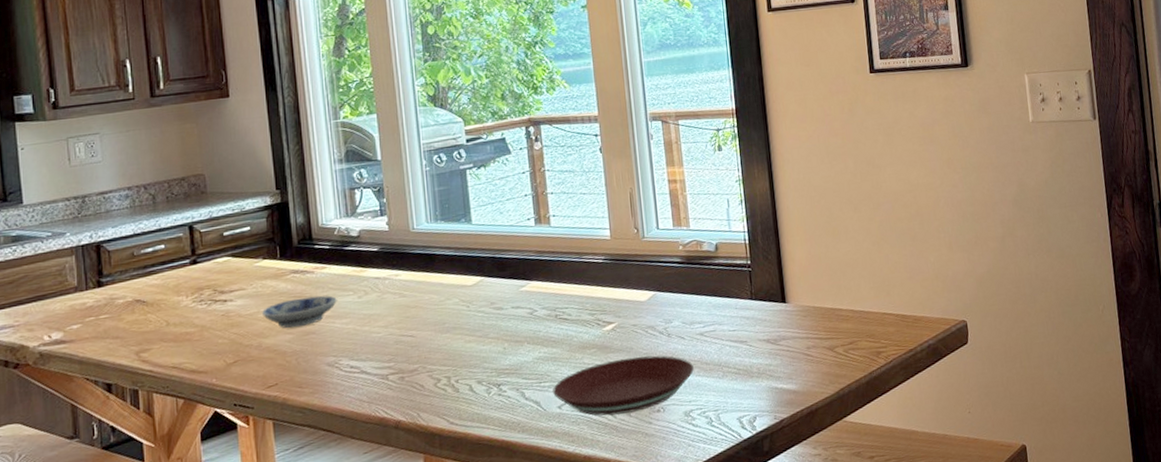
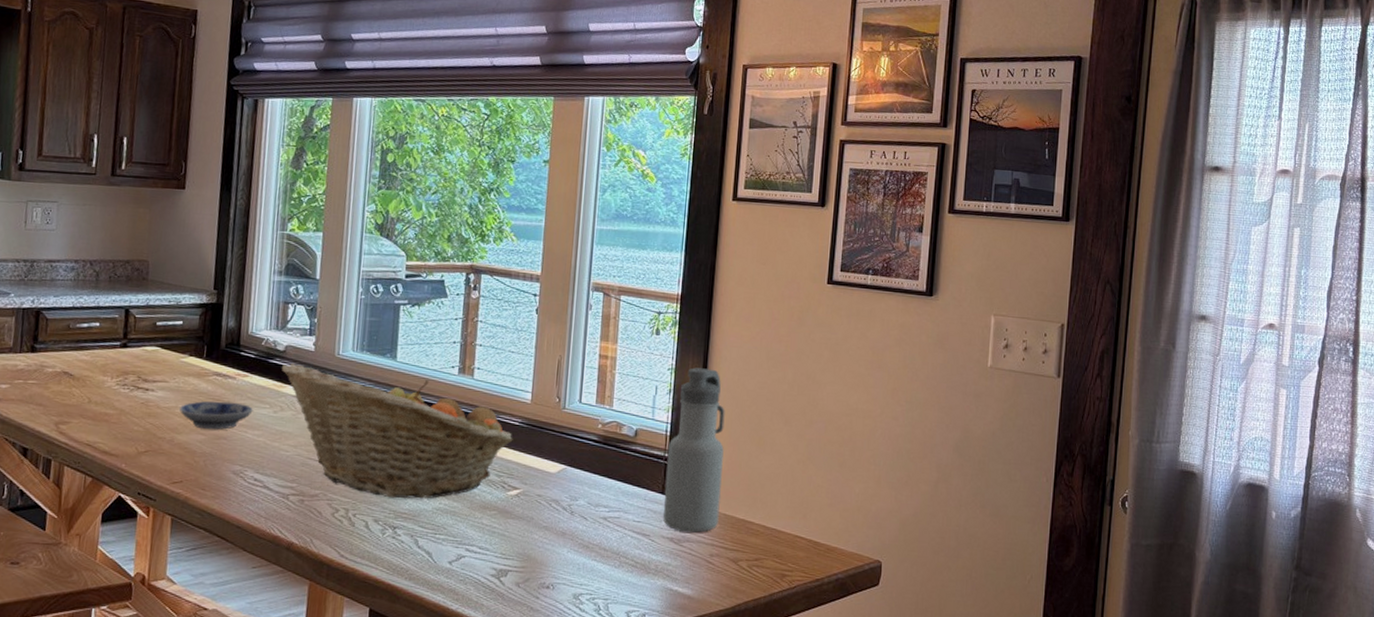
fruit basket: none [358,237,600,358] -> present [281,363,513,499]
plate: present [553,355,694,416] -> none [446,526,591,583]
water bottle: none [749,173,810,331] -> present [662,367,725,533]

